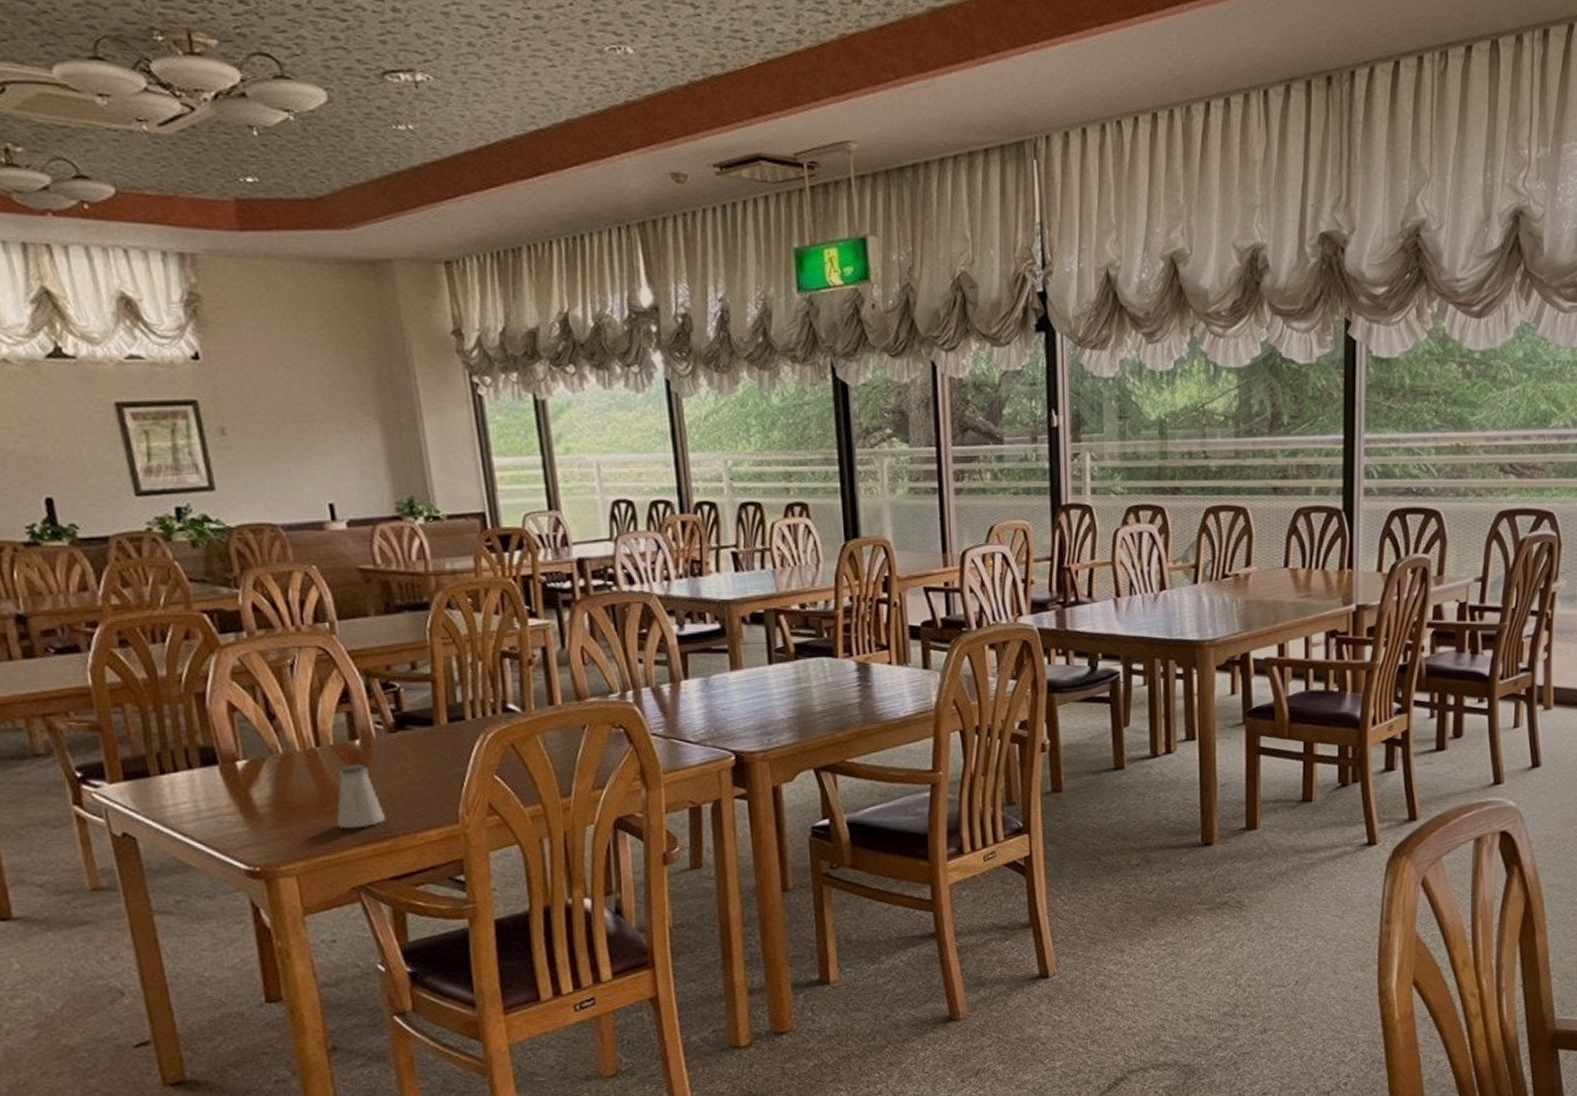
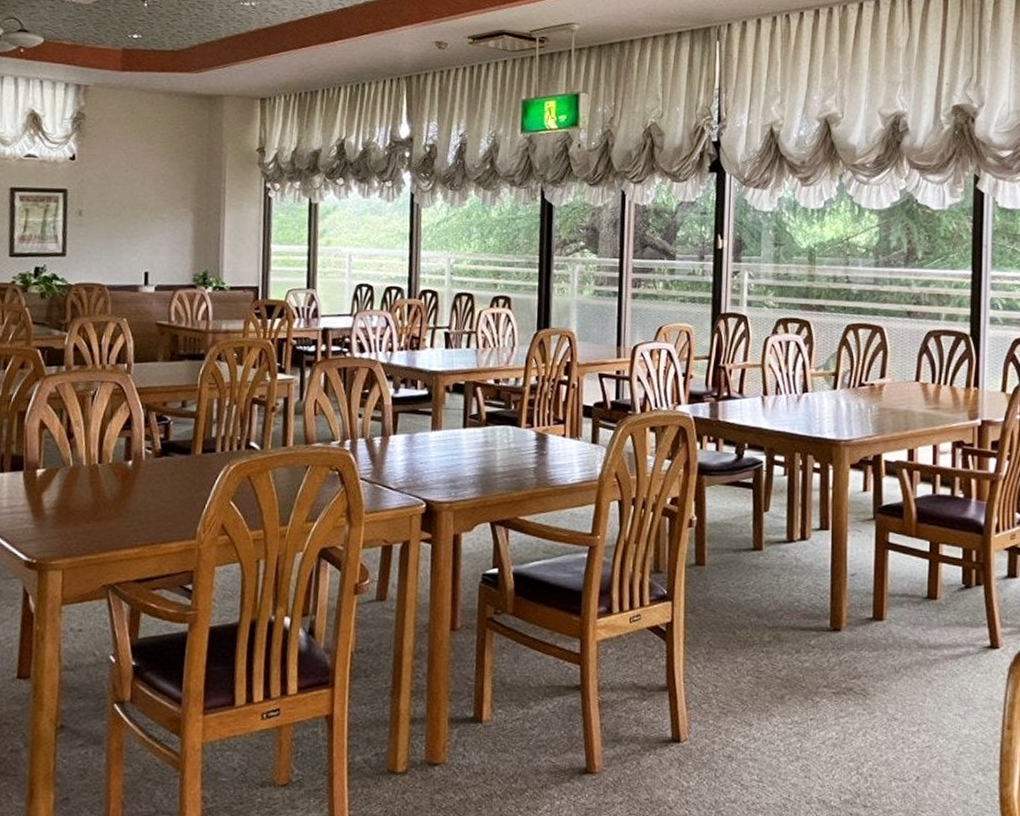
saltshaker: present [336,765,385,829] -> none [101,481,140,536]

